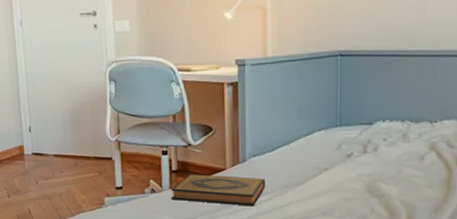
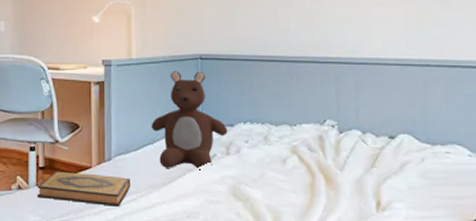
teddy bear: none [286,69,366,169] -> present [151,71,228,170]

